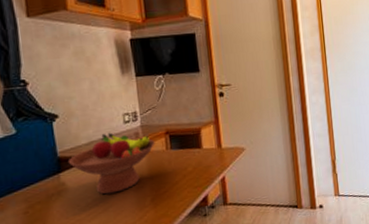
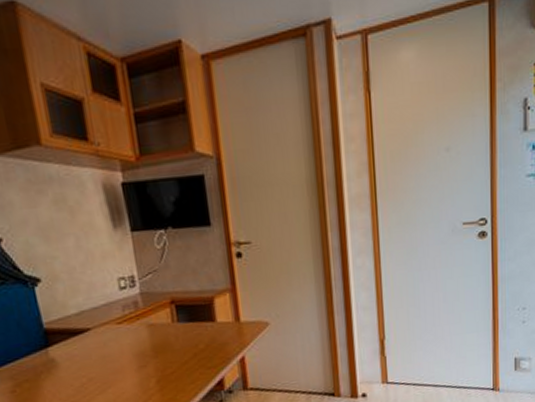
fruit bowl: present [67,132,155,195] -> none [56,300,159,374]

